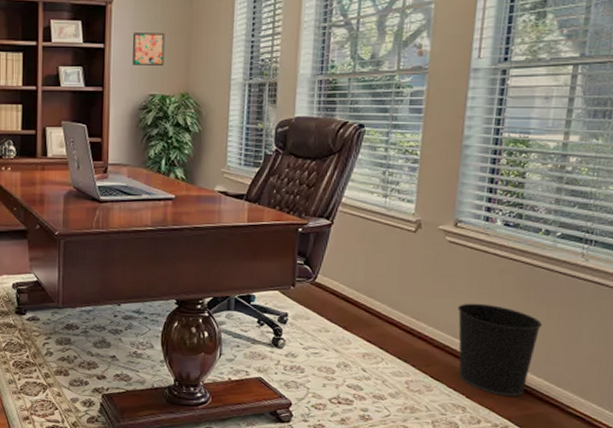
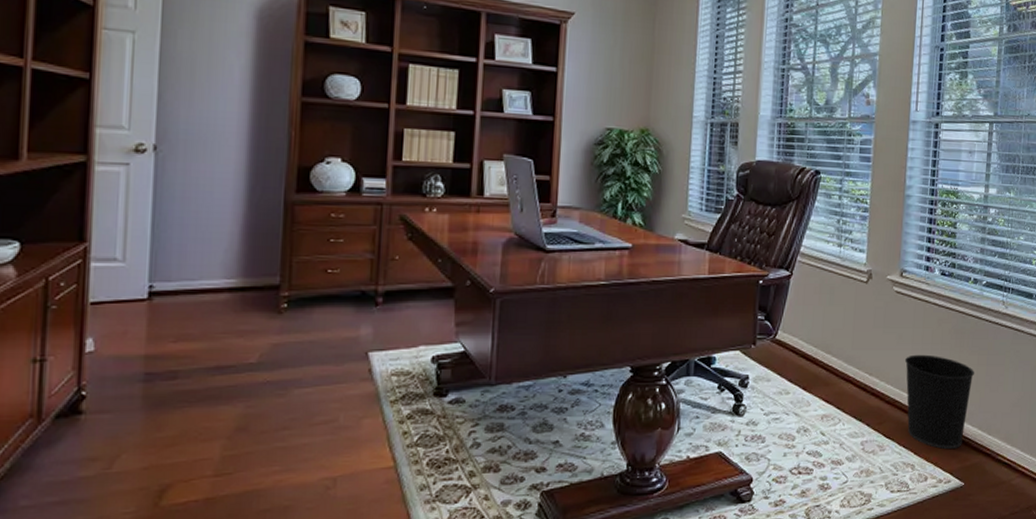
wall art: present [133,33,165,65] -> none [588,58,625,97]

